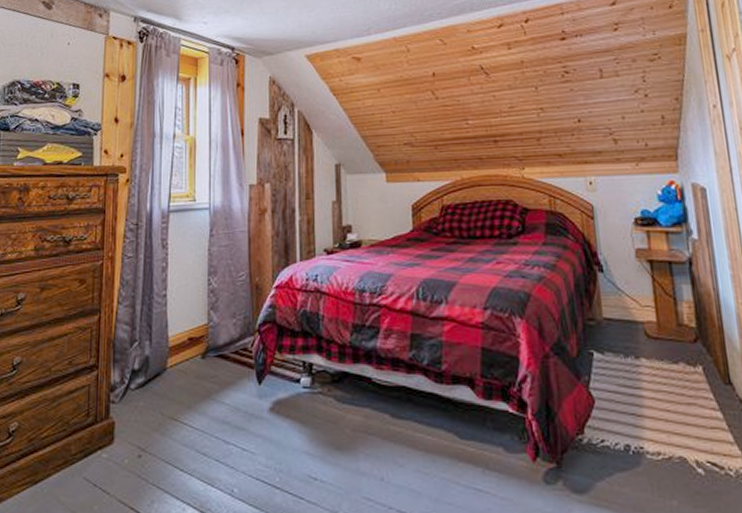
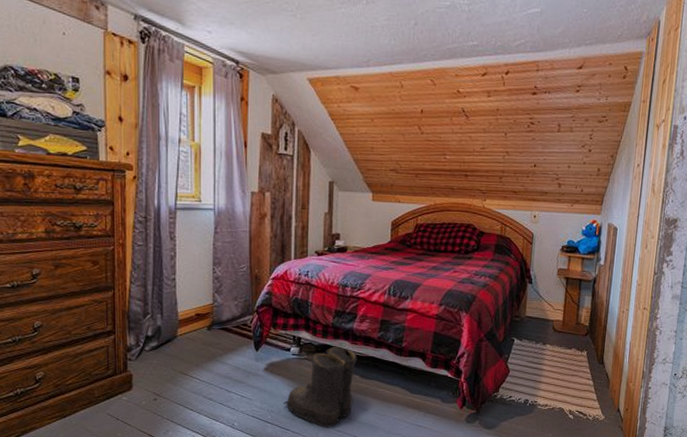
boots: none [294,375,385,495] -> present [283,347,357,428]

